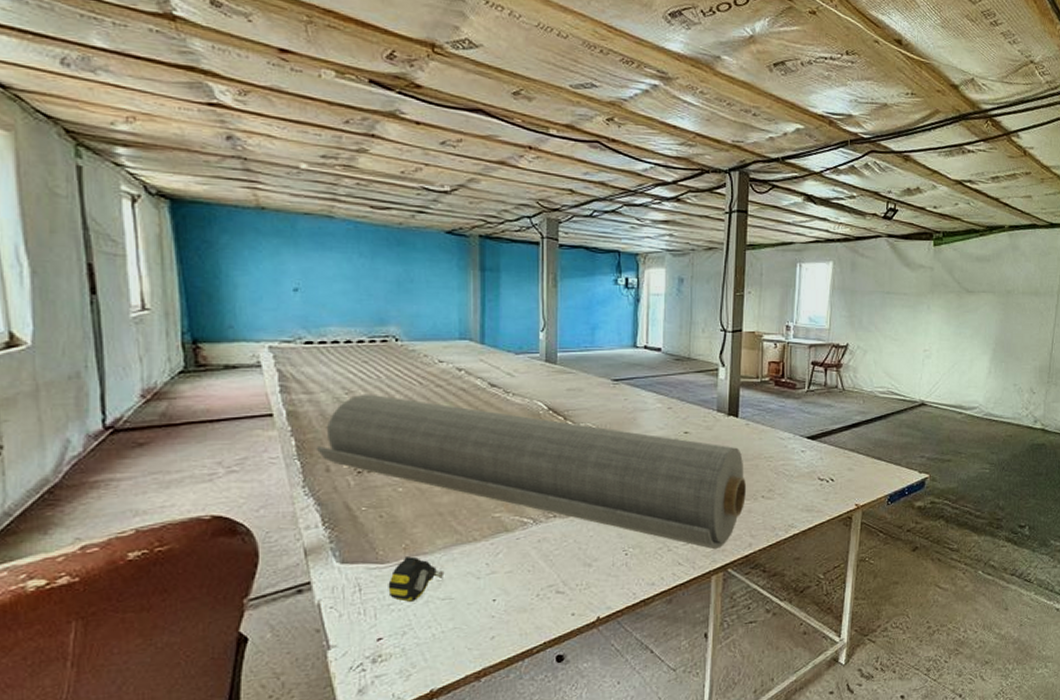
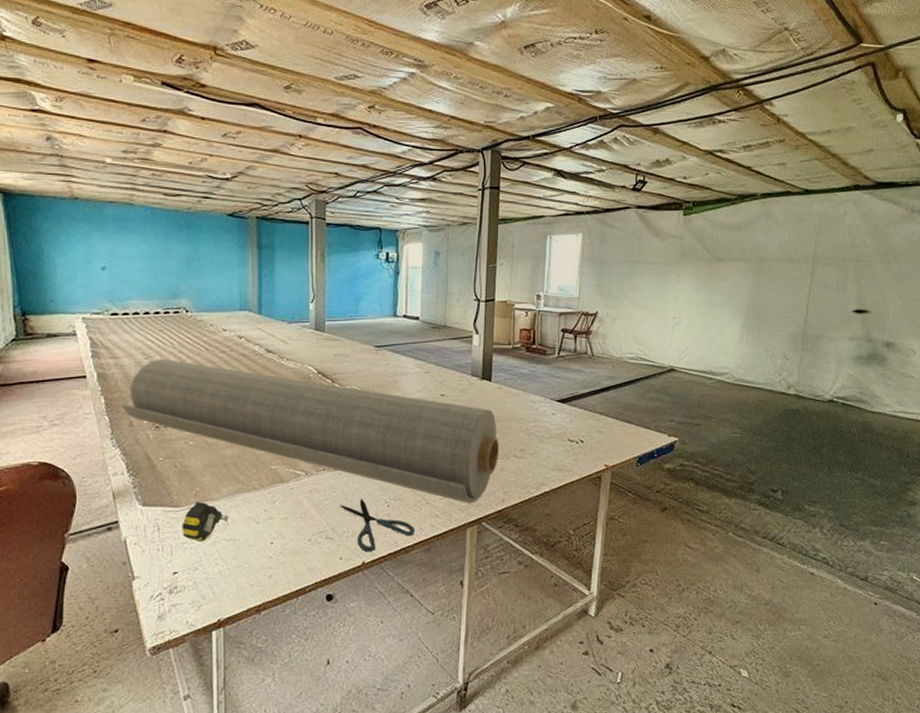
shears: none [572,548,655,606] -> present [339,499,414,552]

